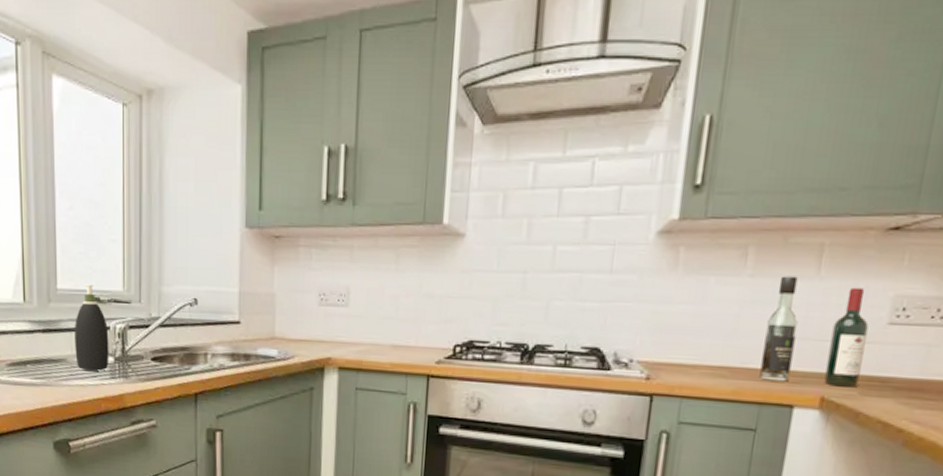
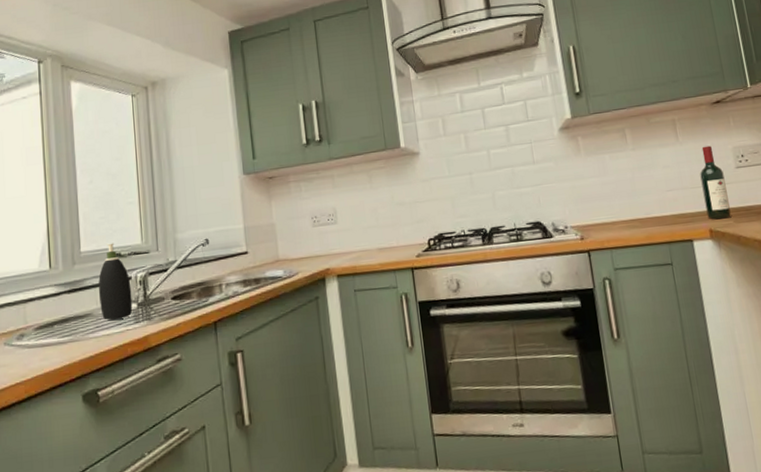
bottle: present [759,276,798,382] -> none [653,145,683,225]

